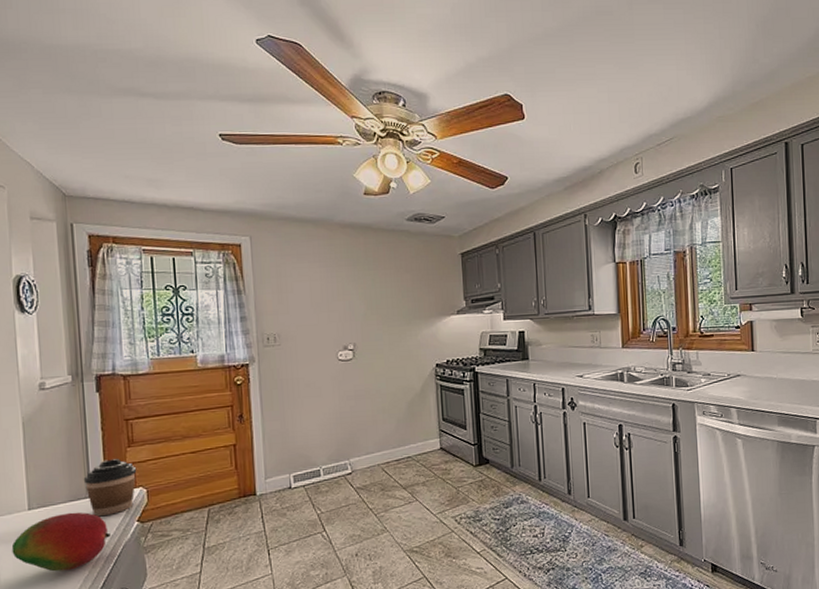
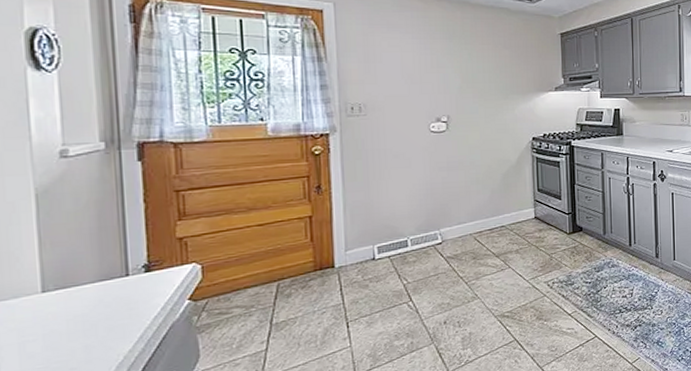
fruit: present [11,512,110,572] -> none [17,292,153,360]
coffee cup: present [83,459,137,517] -> none [118,233,189,297]

